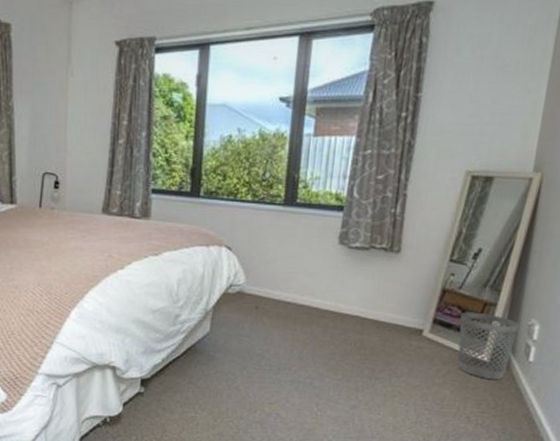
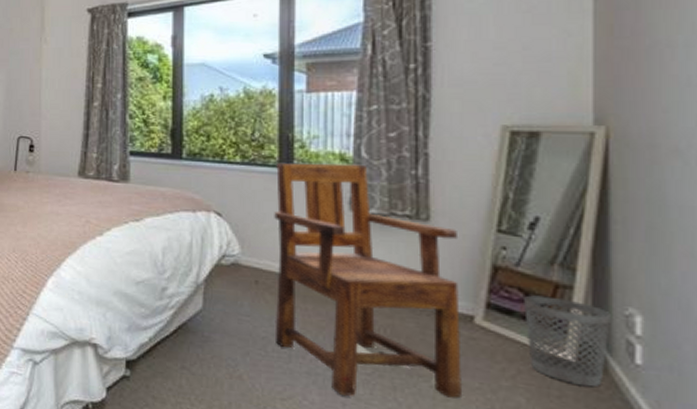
armchair: none [267,201,420,398] -> present [274,162,463,398]

